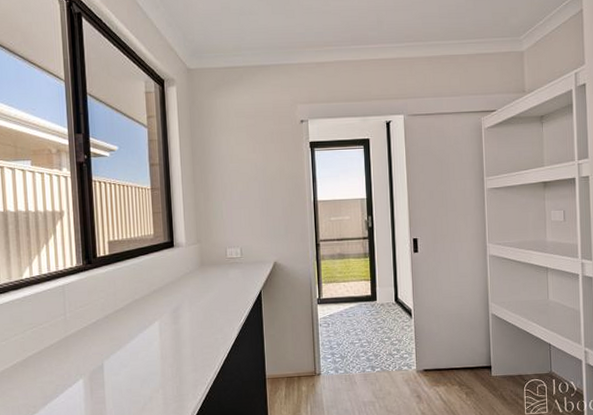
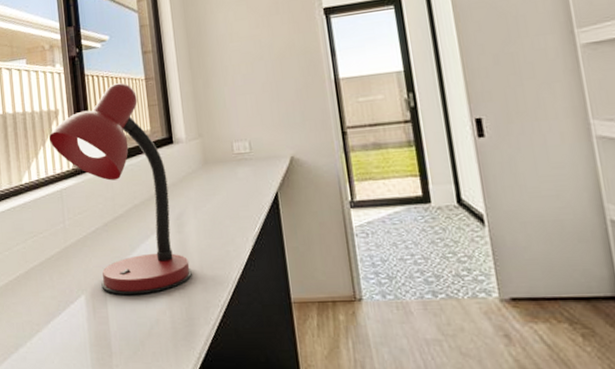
desk lamp: none [52,190,184,378] -> present [48,83,192,296]

